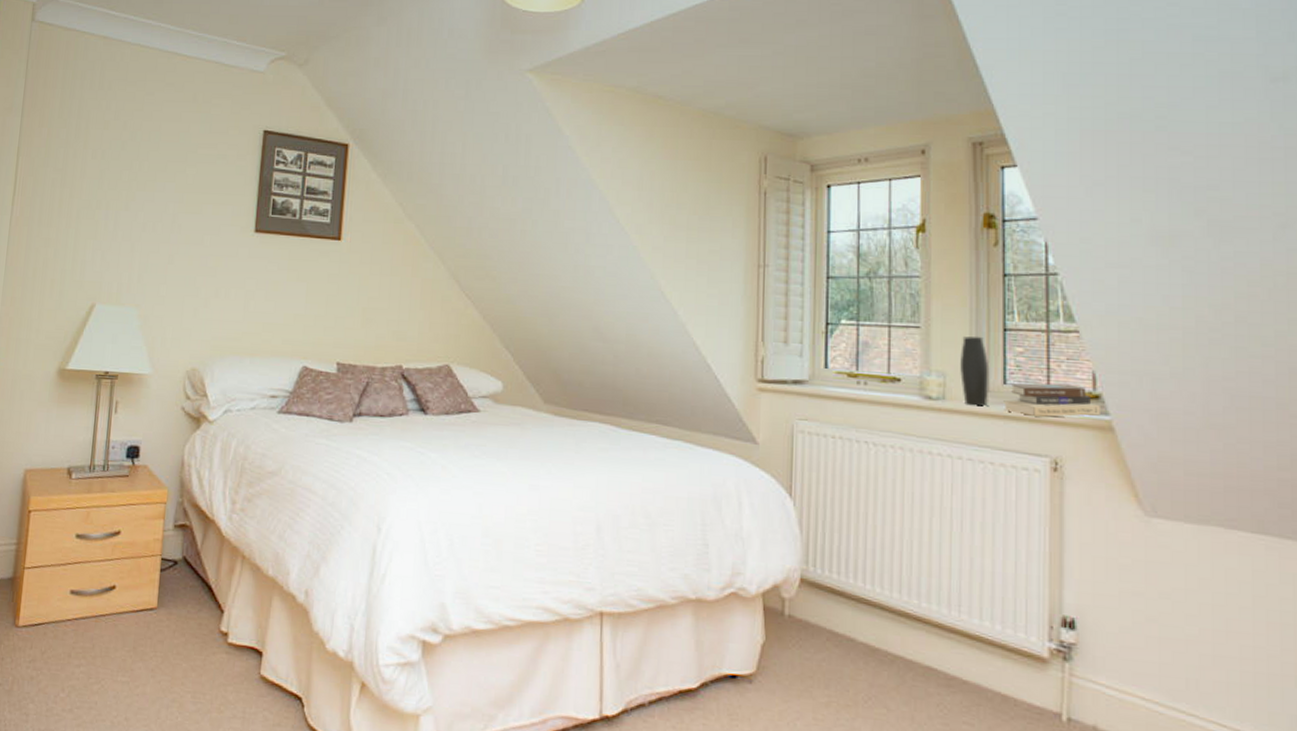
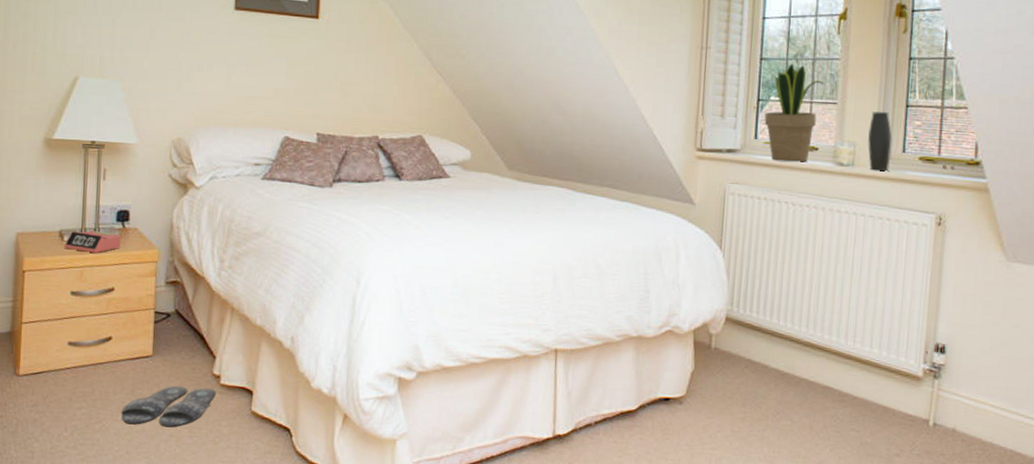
alarm clock: none [71,467,130,492] -> present [63,230,121,253]
slippers: none [121,643,223,692] -> present [121,385,216,428]
potted plant: none [835,282,903,396] -> present [764,63,824,163]
books: present [1003,383,1100,418] -> none [901,152,979,181]

